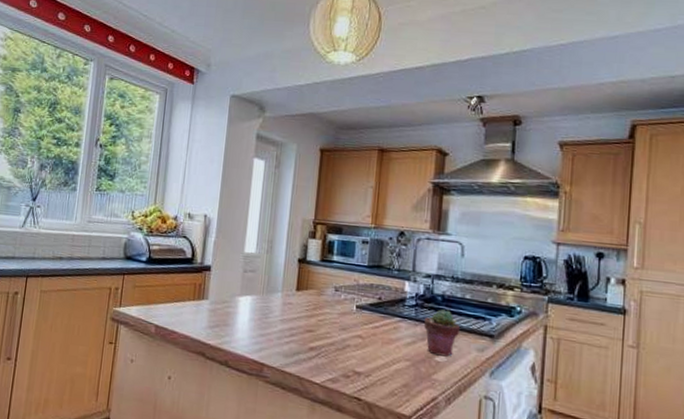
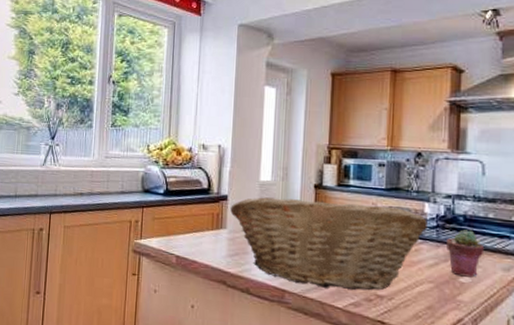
fruit basket: none [213,269,407,366] -> present [230,197,427,290]

